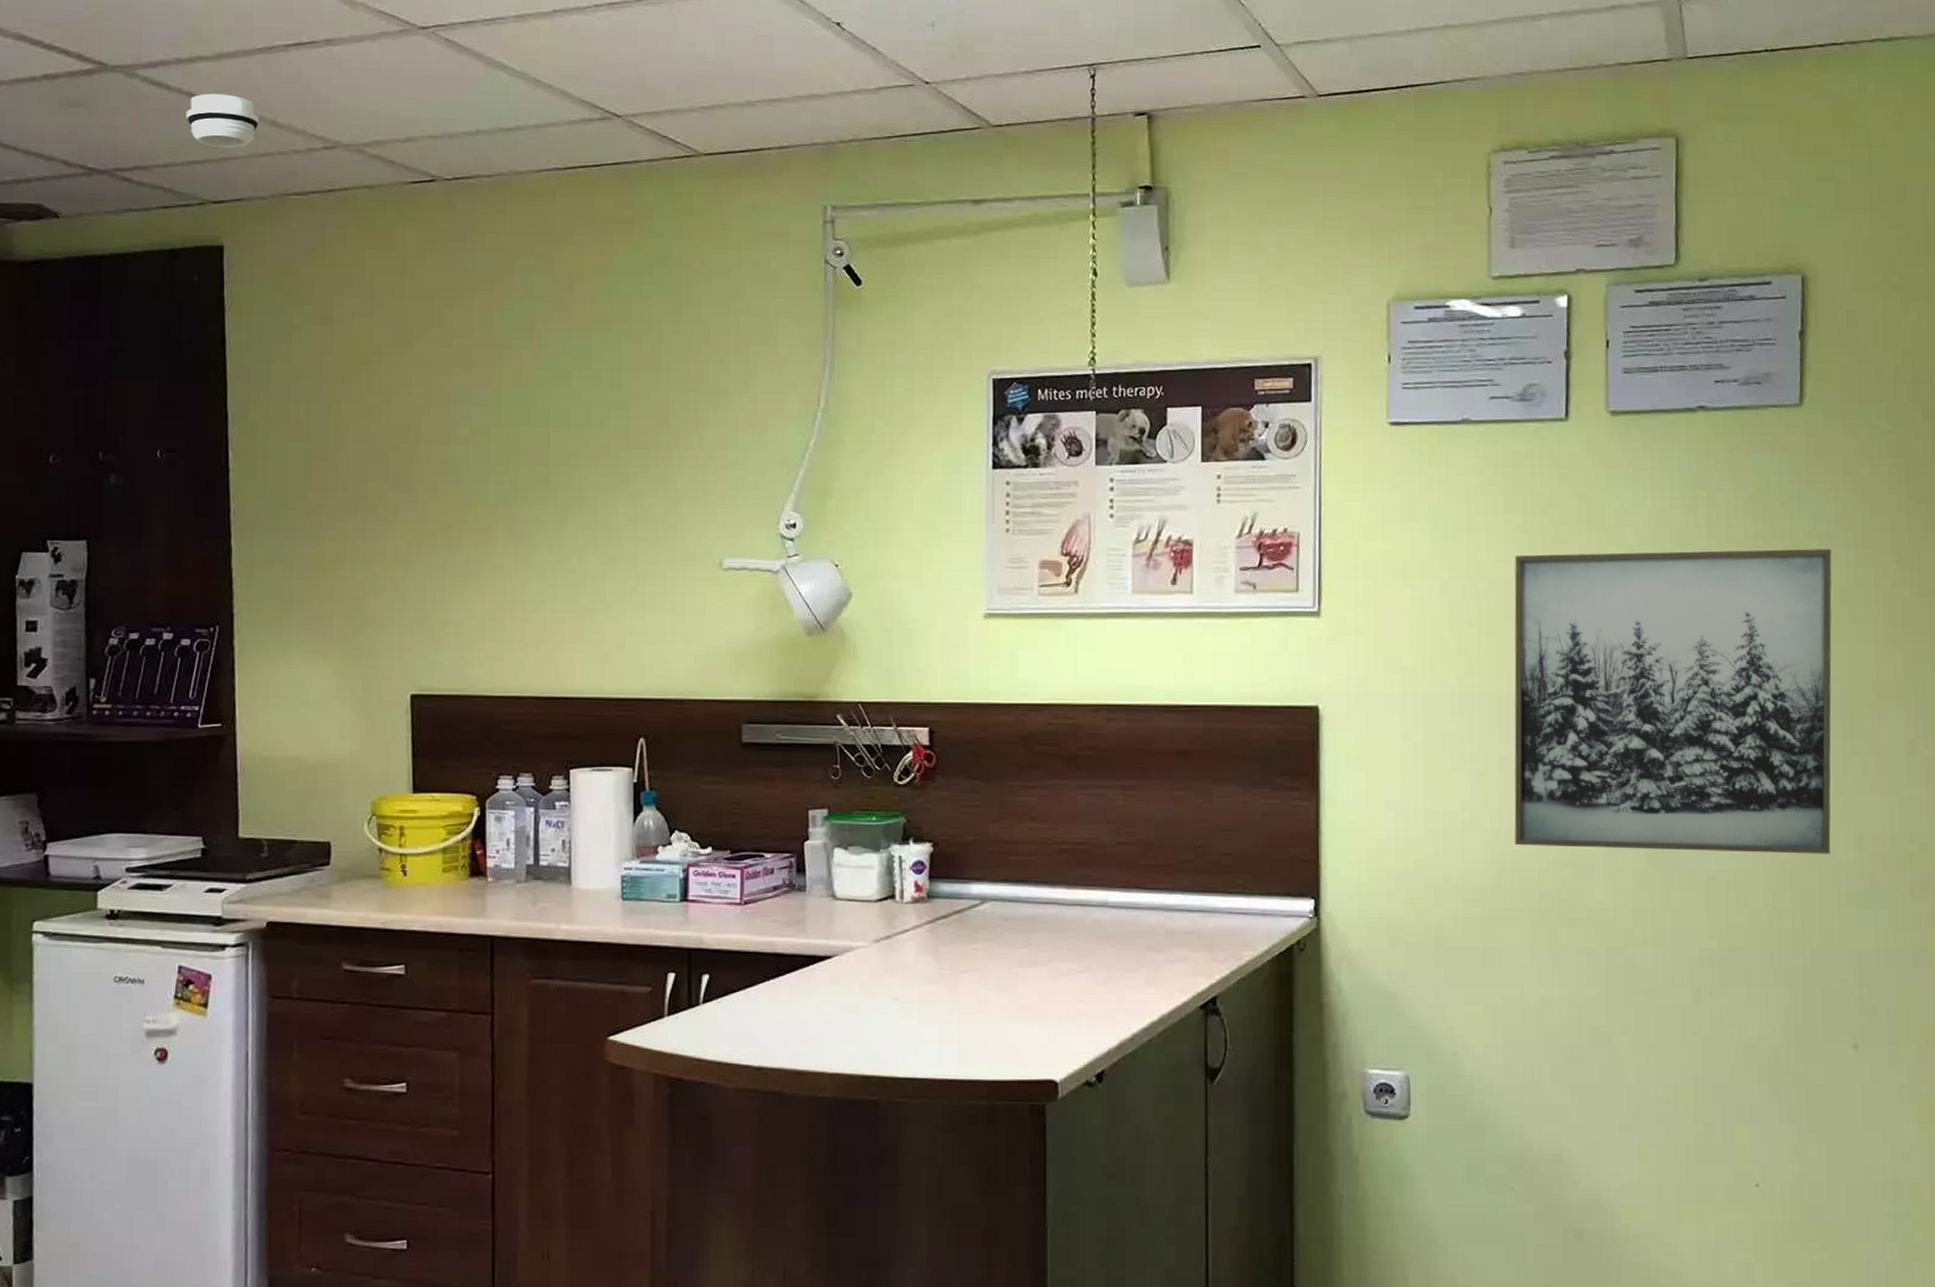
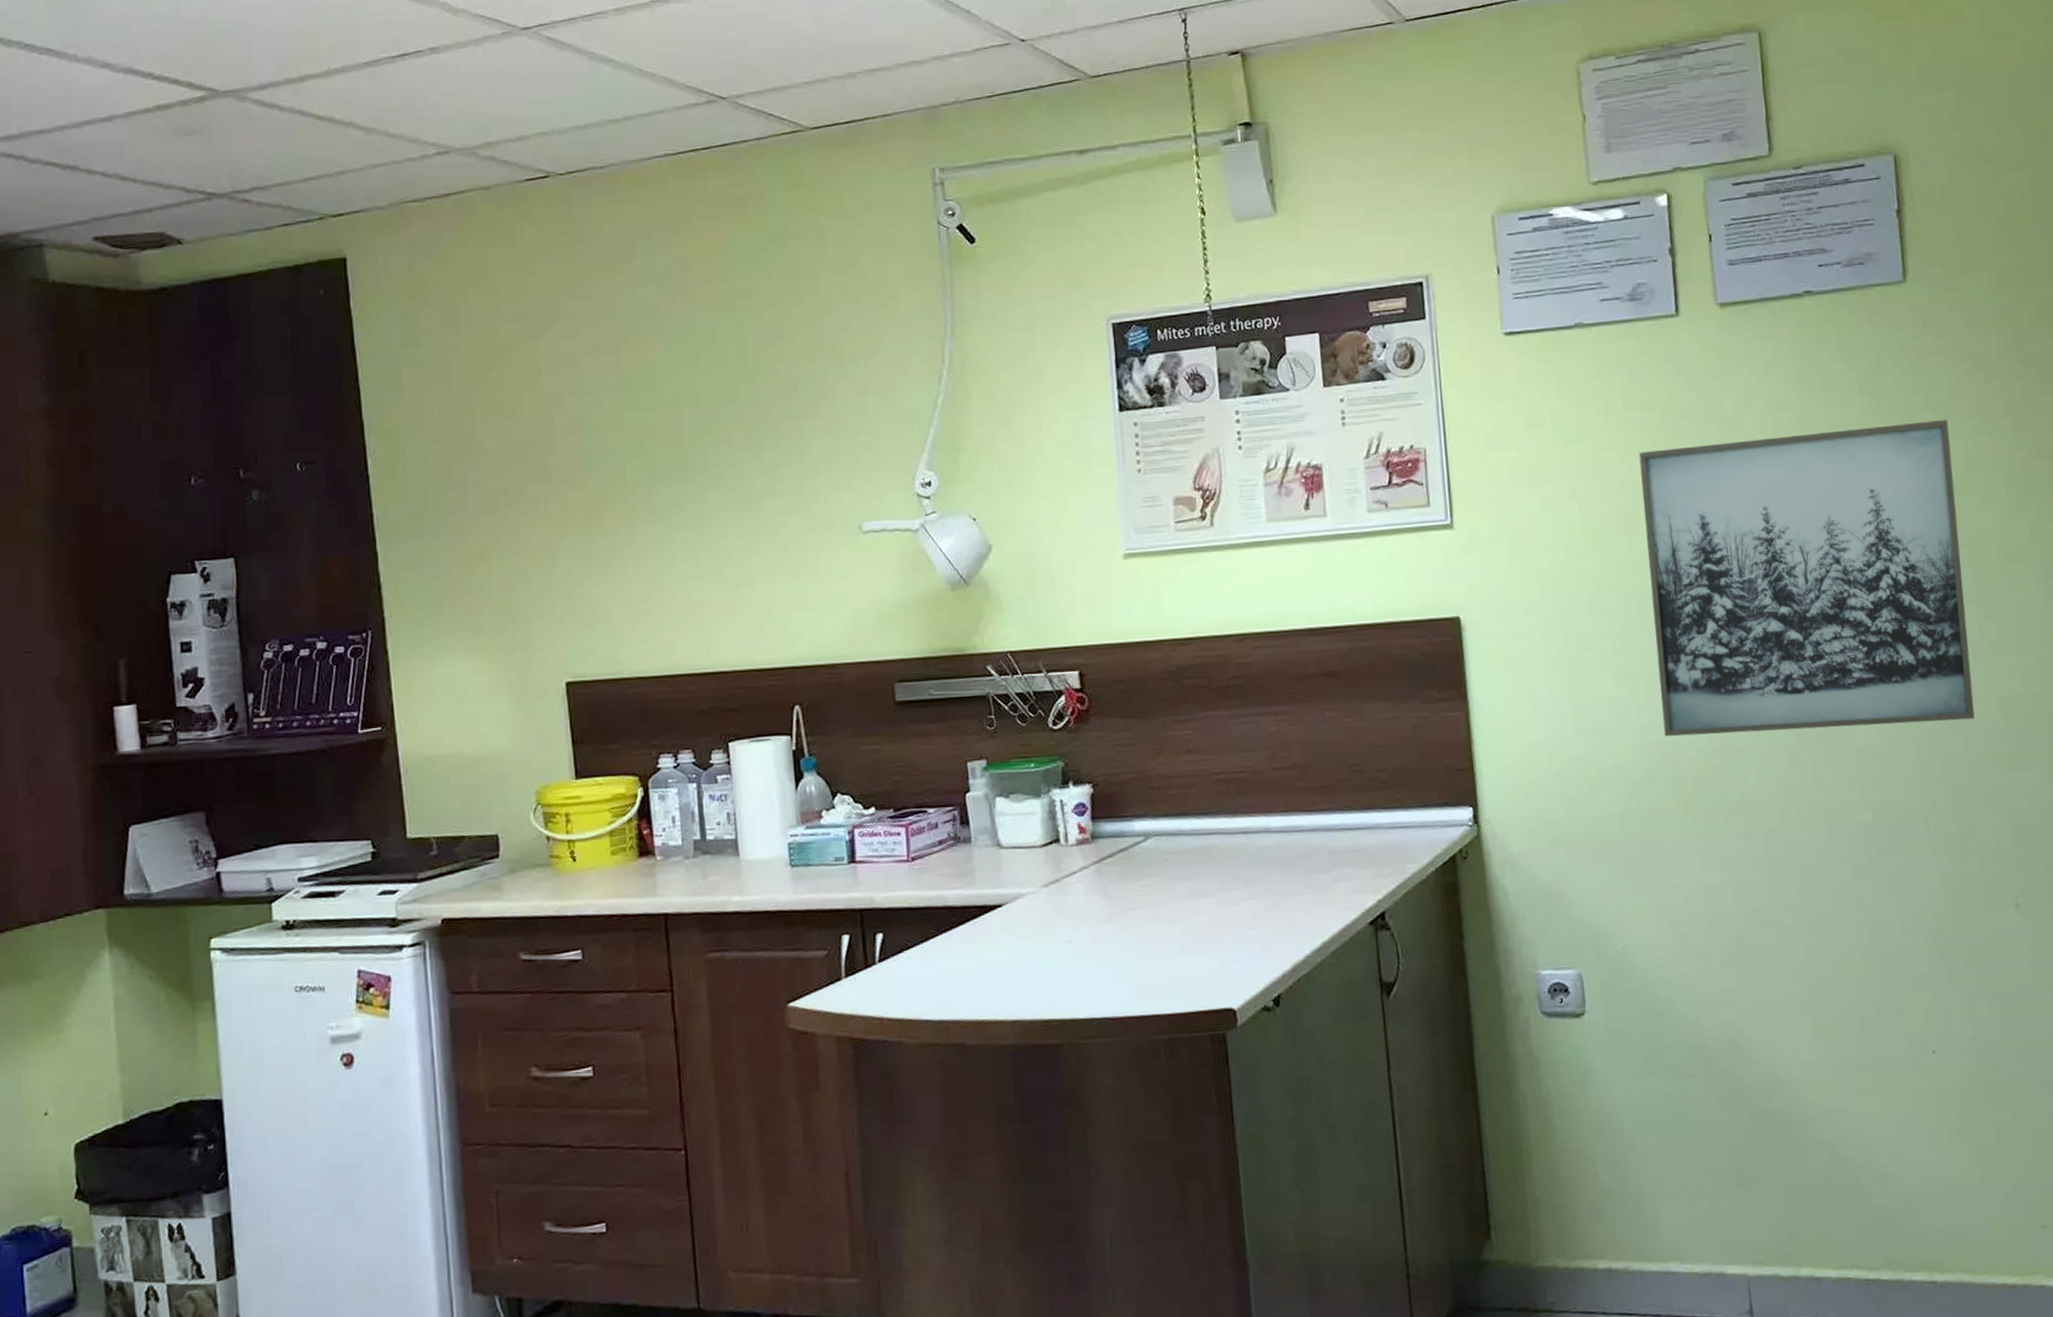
smoke detector: present [186,93,260,148] -> none [299,109,372,162]

